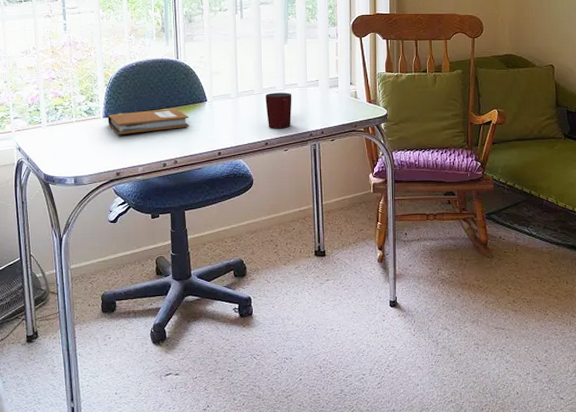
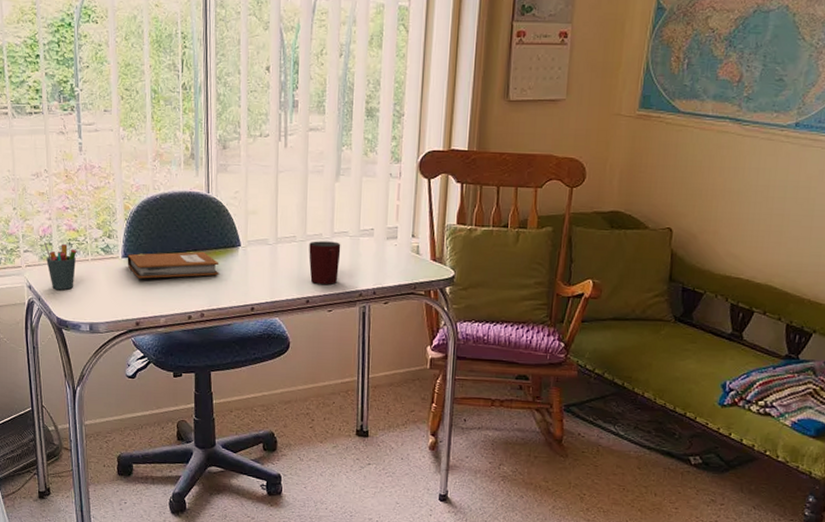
pen holder: none [33,109,63,149] -> present [44,242,77,290]

